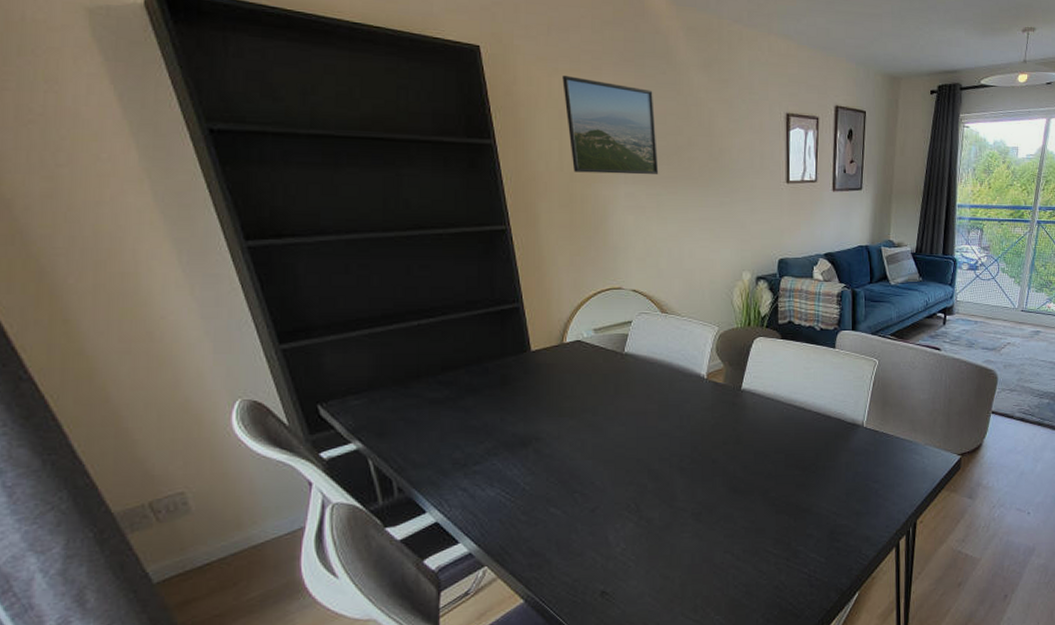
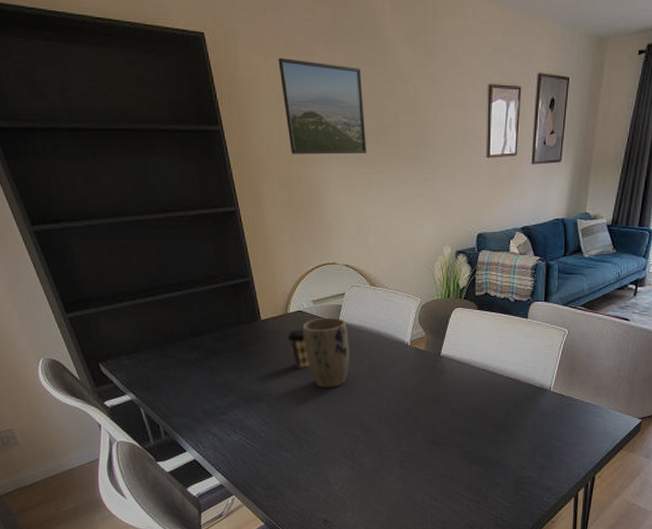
coffee cup: none [562,362,589,406] -> present [287,329,310,368]
plant pot: none [581,348,636,430] -> present [302,318,349,389]

